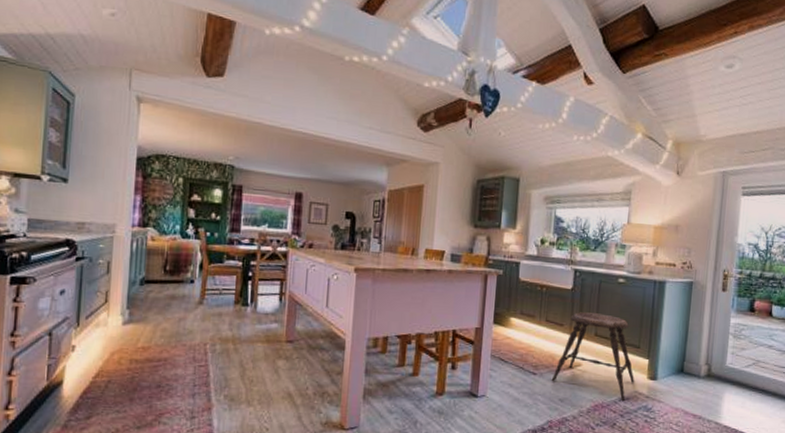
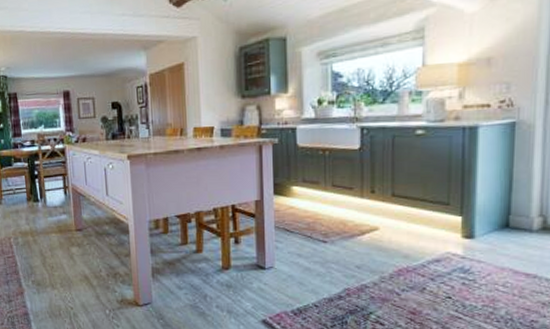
stool: present [551,312,635,401] -> none [344,171,446,263]

